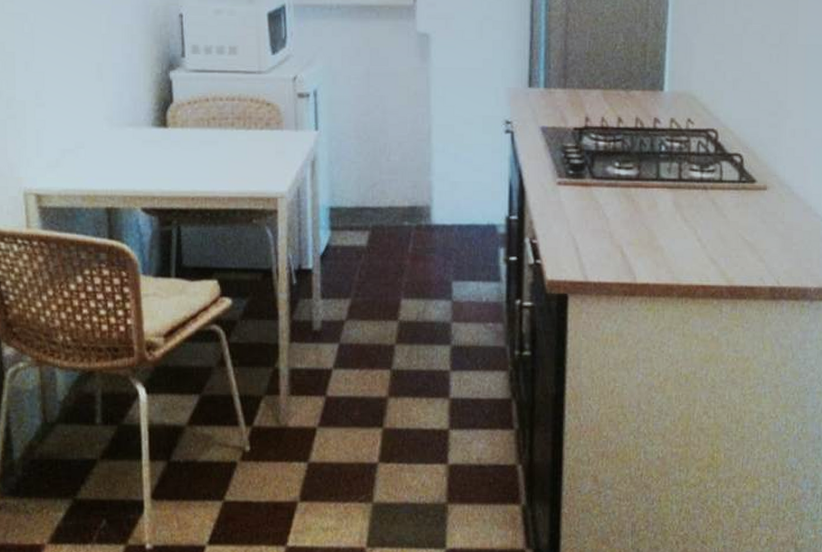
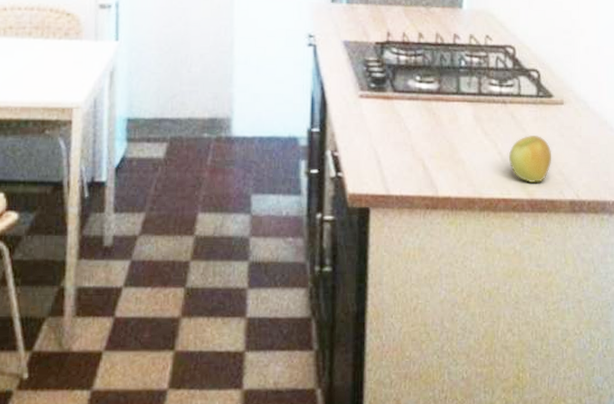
apple: none [708,222,752,269] -> present [508,136,551,183]

